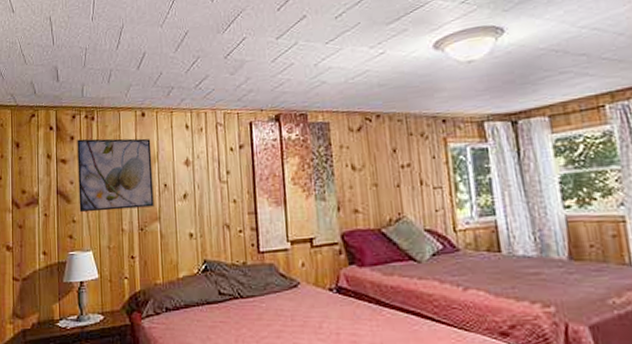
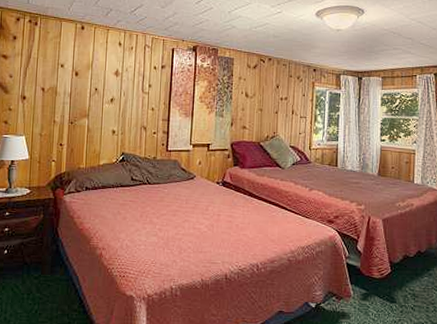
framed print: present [77,138,154,213] -> none [16,40,87,106]

